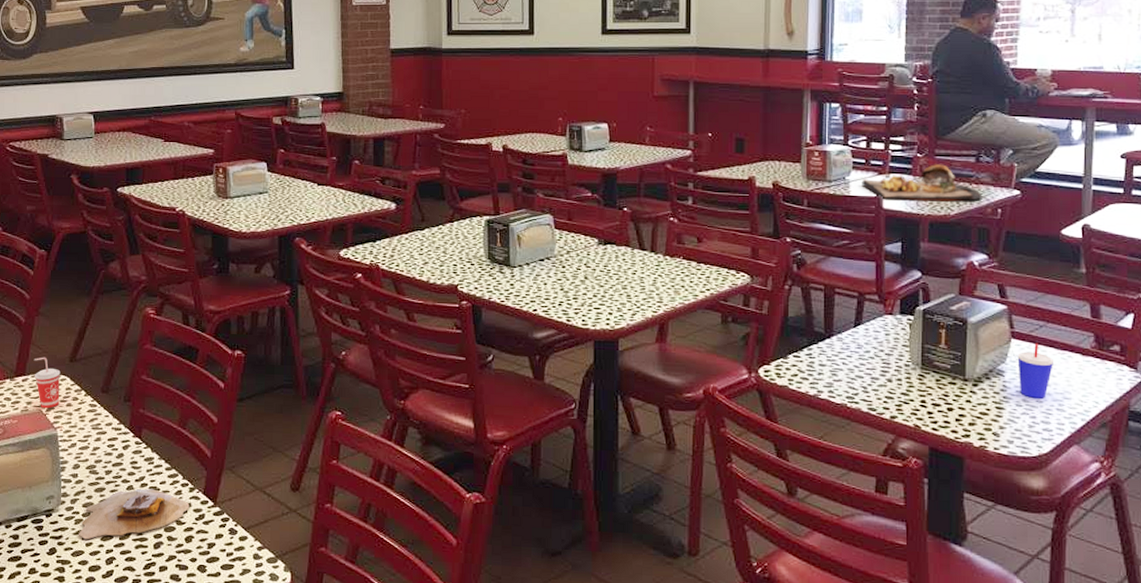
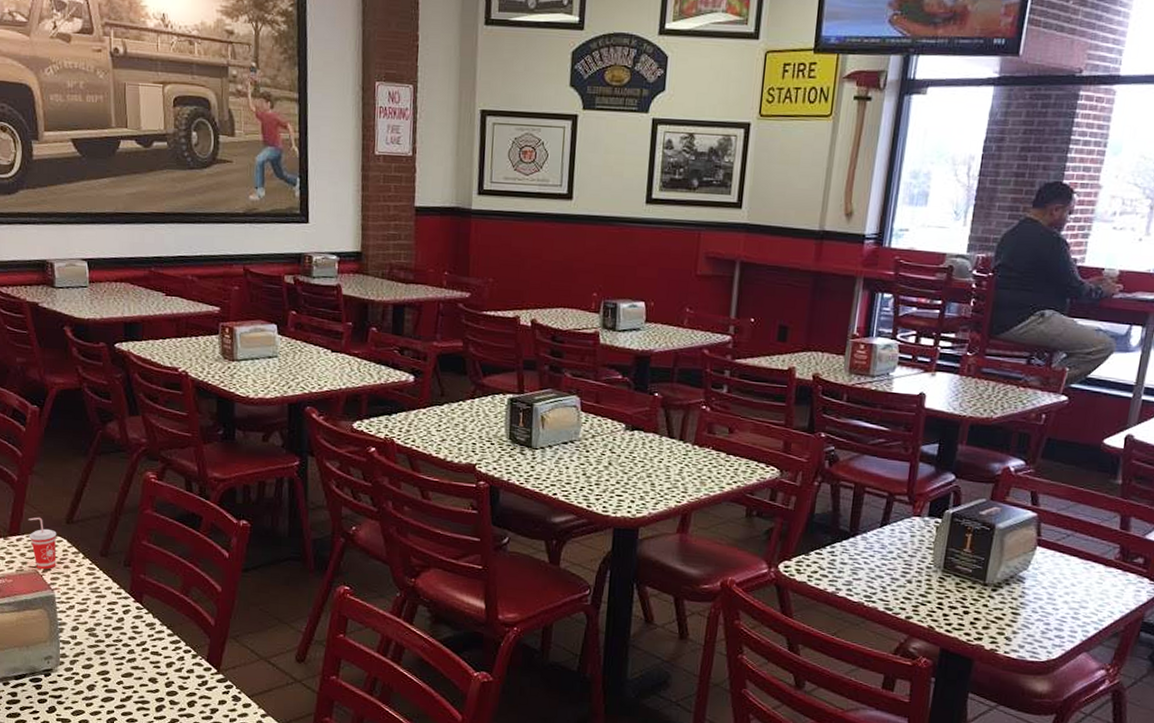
sandwich: present [79,488,190,540] -> none [79,653,193,700]
food tray: present [862,164,983,202] -> none [905,364,1029,405]
beverage cup: present [1017,343,1053,398] -> none [1037,551,1076,606]

